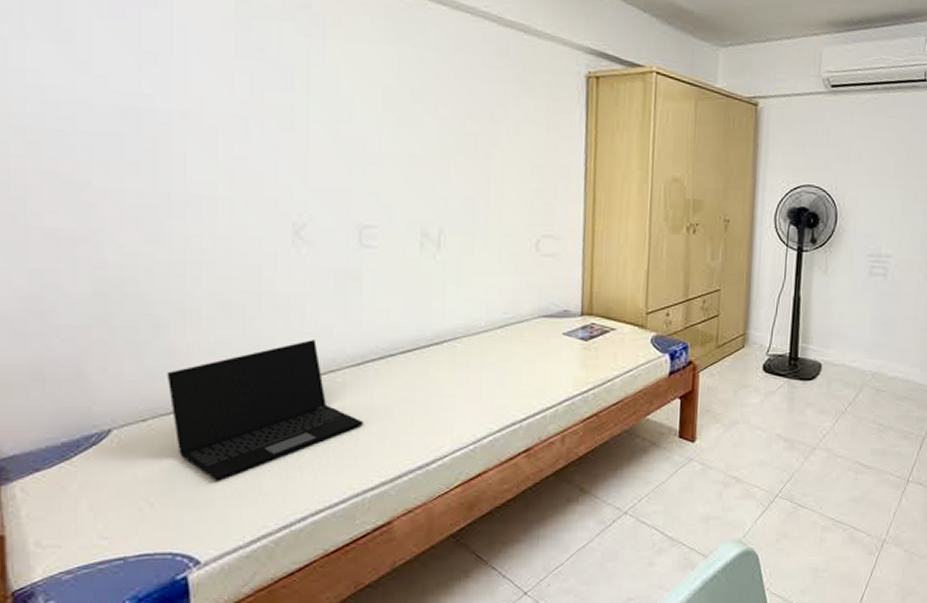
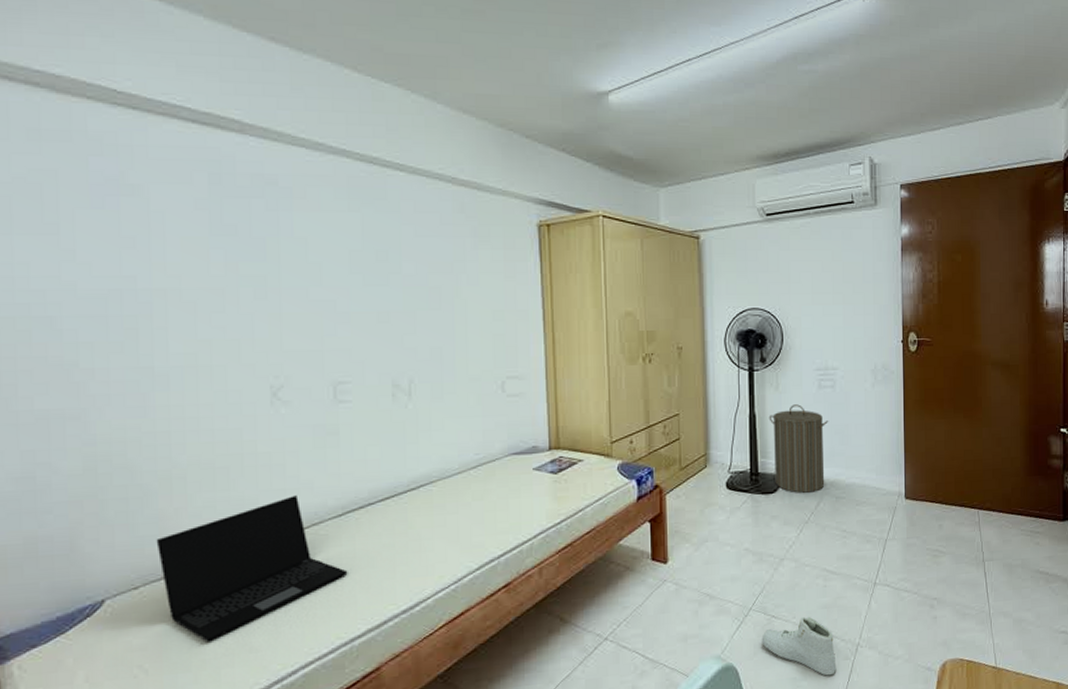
sneaker: none [785,508,860,569] -> present [761,616,837,676]
laundry hamper: none [814,290,877,383] -> present [769,404,829,493]

